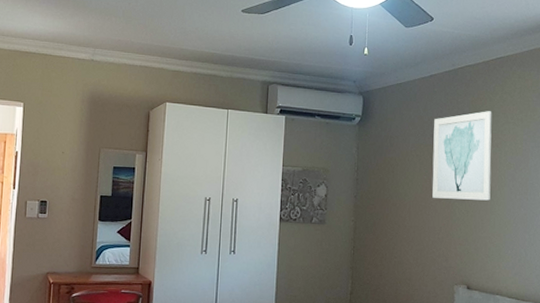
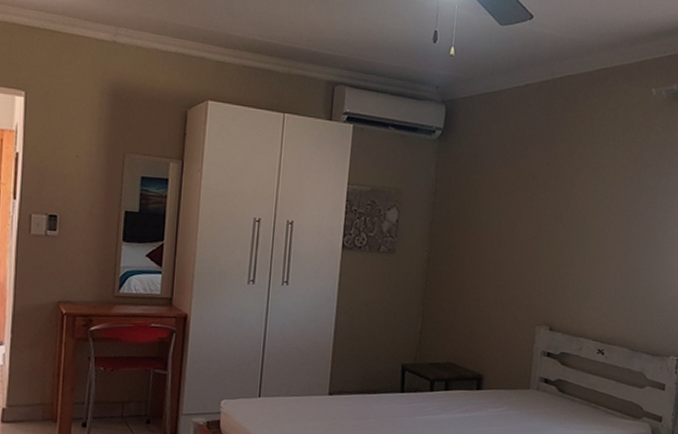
wall art: present [432,111,492,201] -> none [518,130,592,233]

